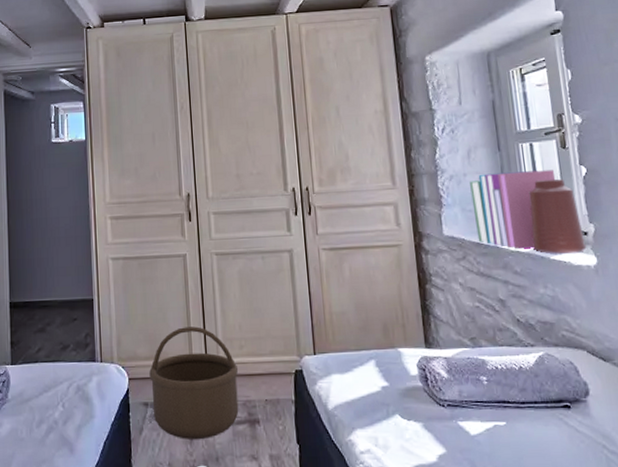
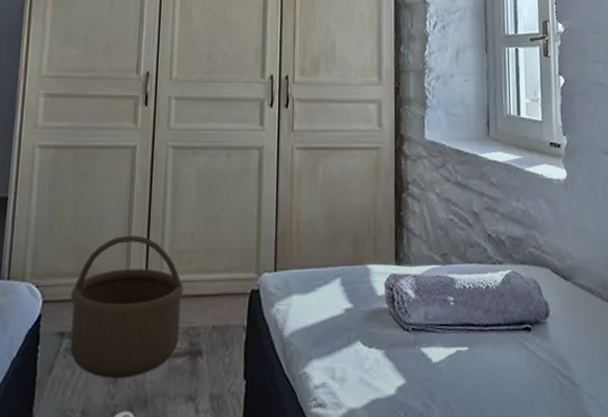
books: present [470,170,556,250] -> none [456,76,536,159]
vase: present [529,179,587,254] -> none [509,88,559,166]

